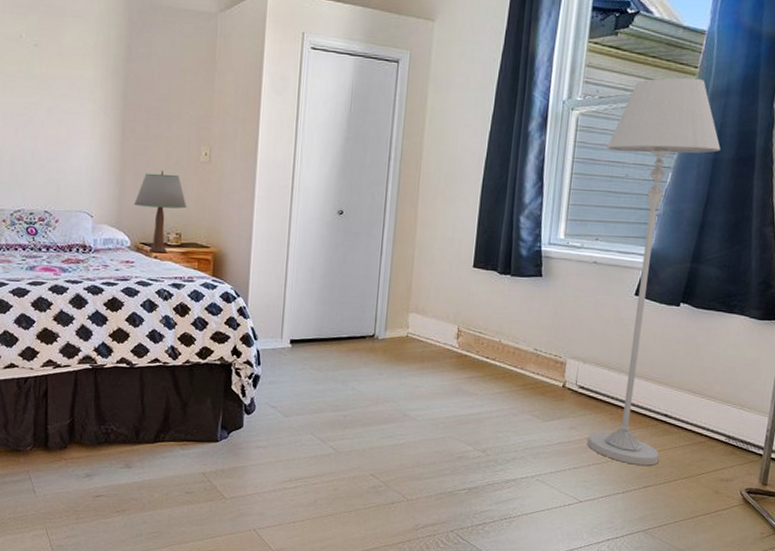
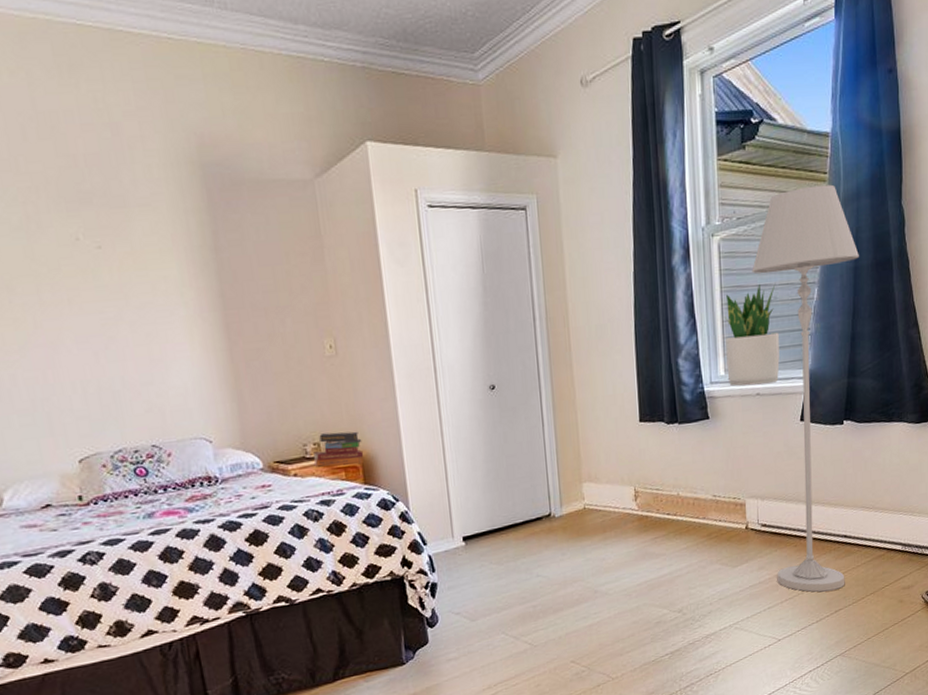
table lamp: present [133,171,187,253] -> none [257,374,321,471]
books: none [173,226,218,259] -> present [312,431,364,468]
planter: none [567,161,629,254] -> present [723,283,780,387]

